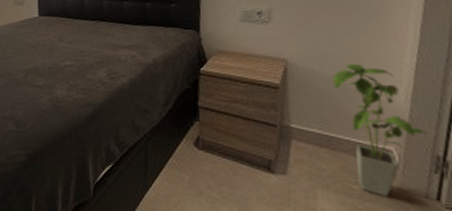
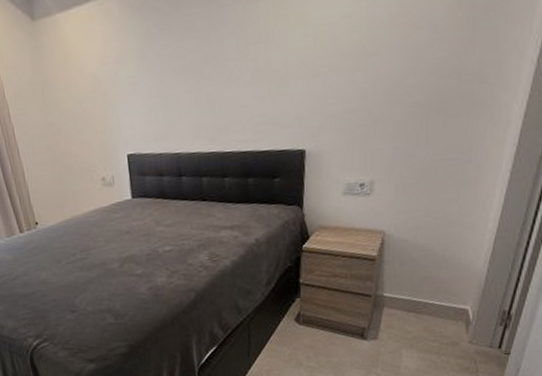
house plant: present [333,64,428,197] -> none [425,232,499,350]

